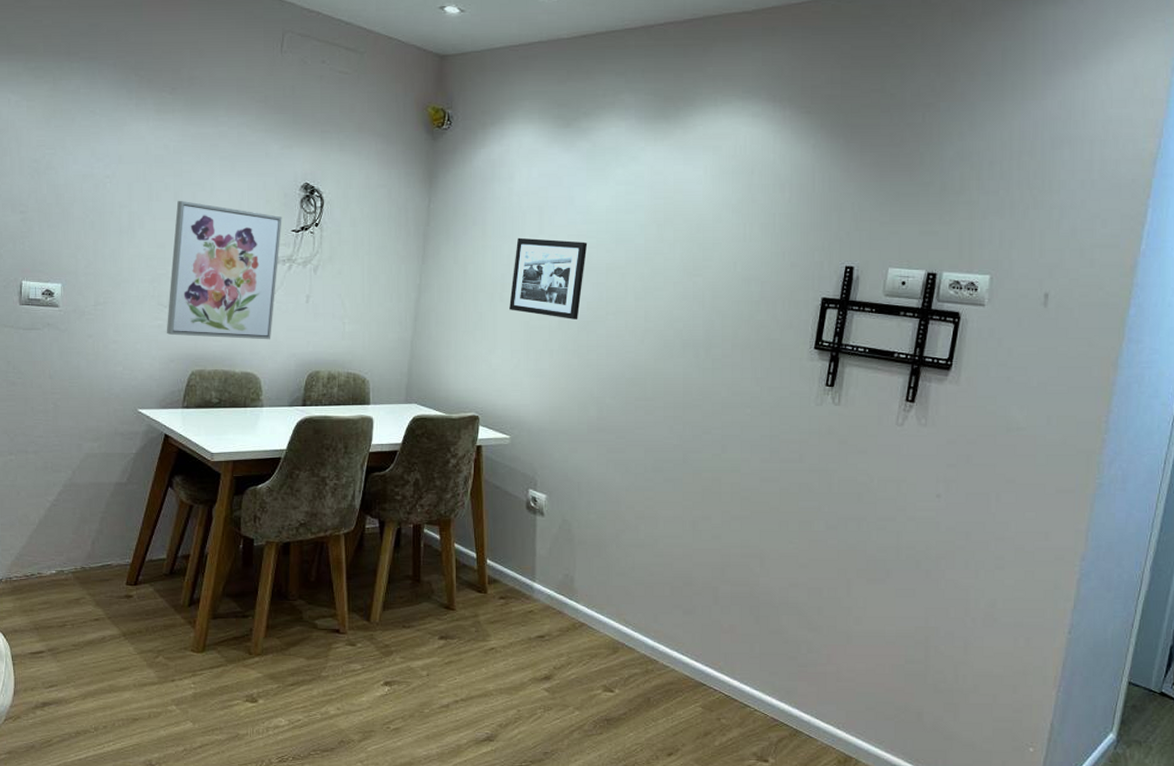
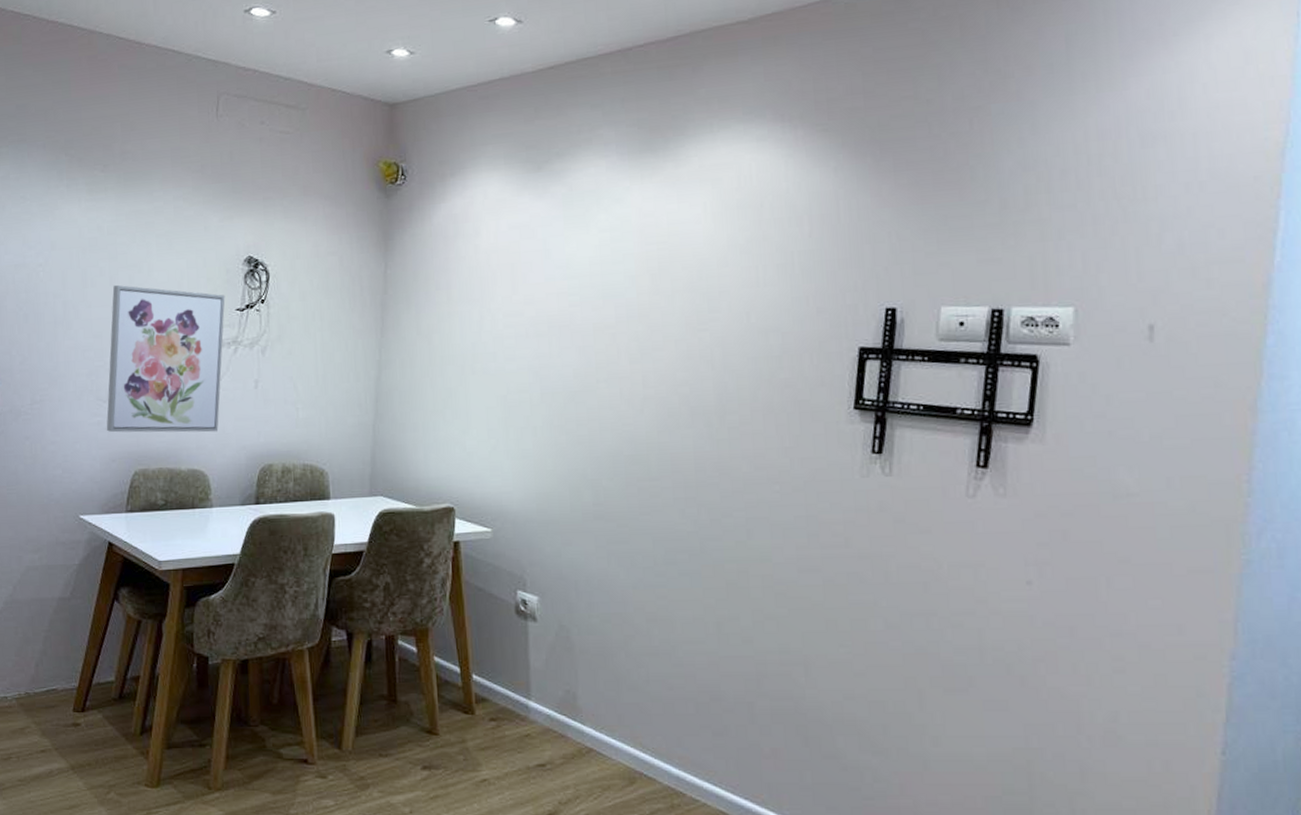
picture frame: present [509,237,588,319] -> none [482,300,570,391]

